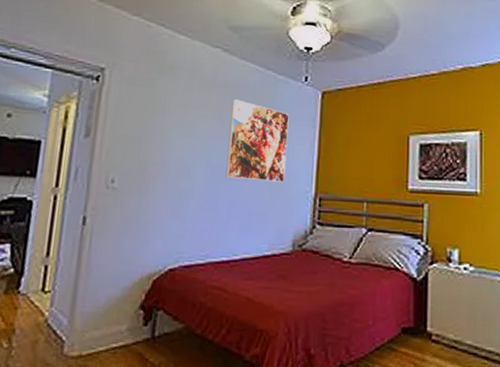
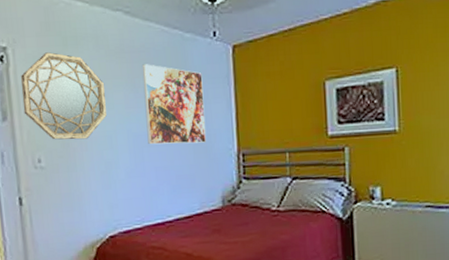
home mirror: none [107,77,193,165] -> present [20,52,107,140]

